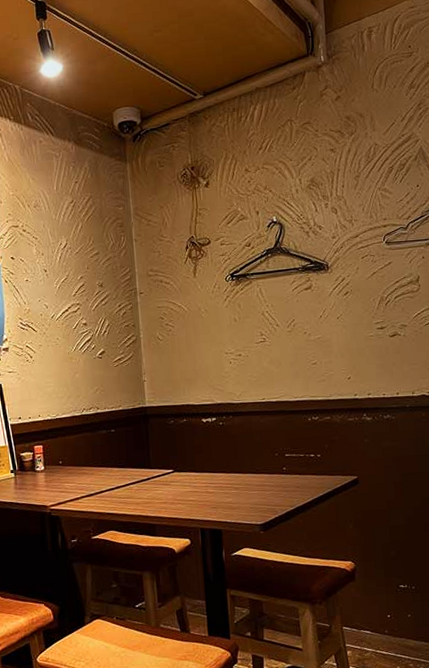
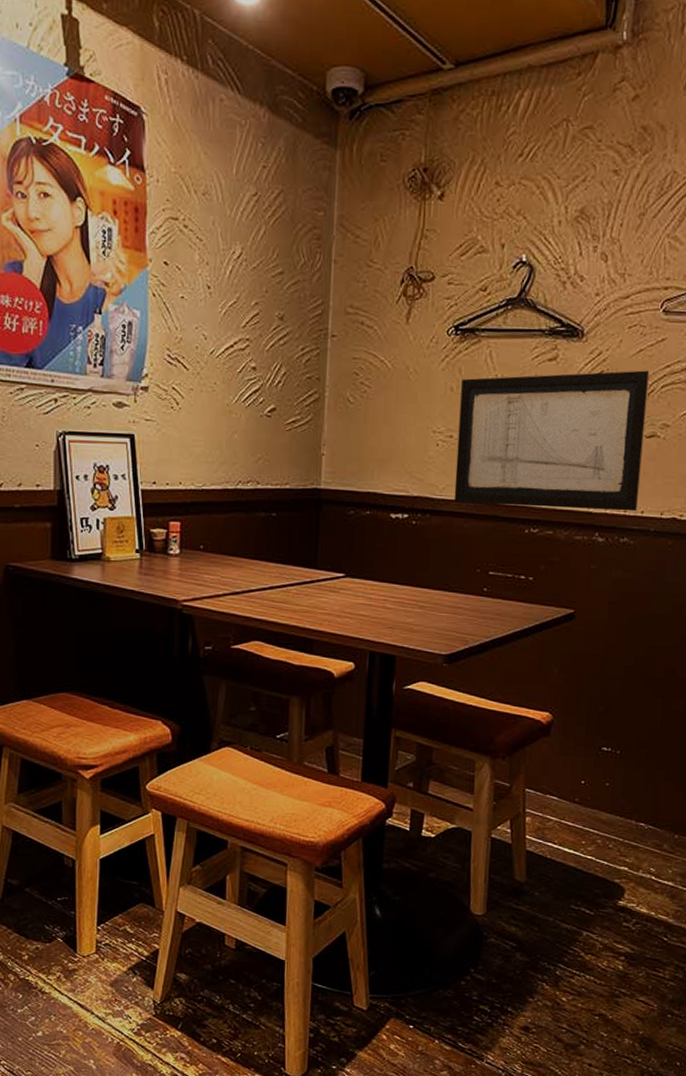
wall art: none [242,287,393,404] -> present [453,370,650,512]

